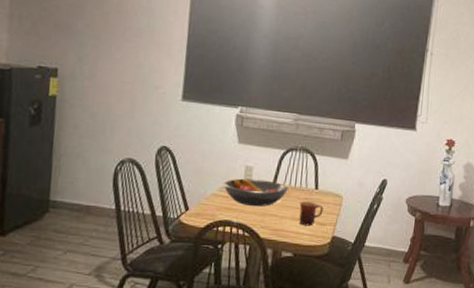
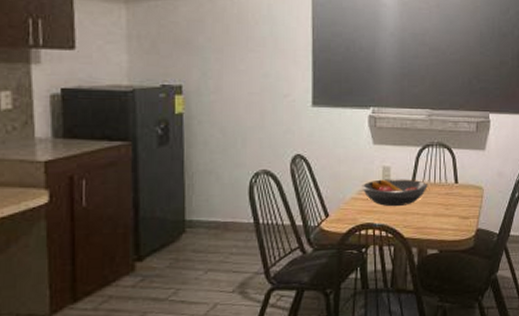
mug: present [299,201,323,226] -> none [441,196,465,221]

